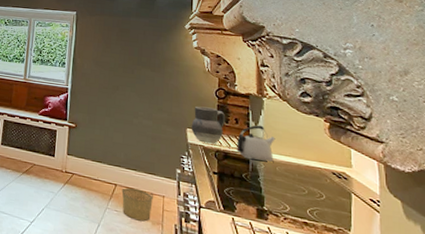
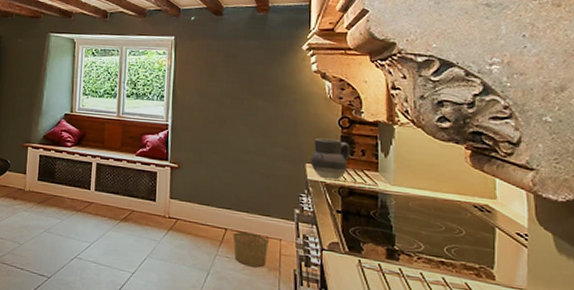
kettle: present [237,125,275,162] -> none [363,156,408,197]

